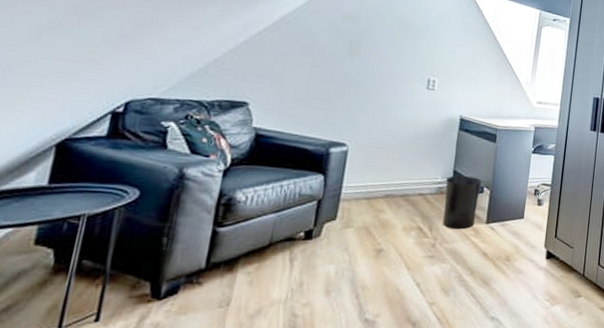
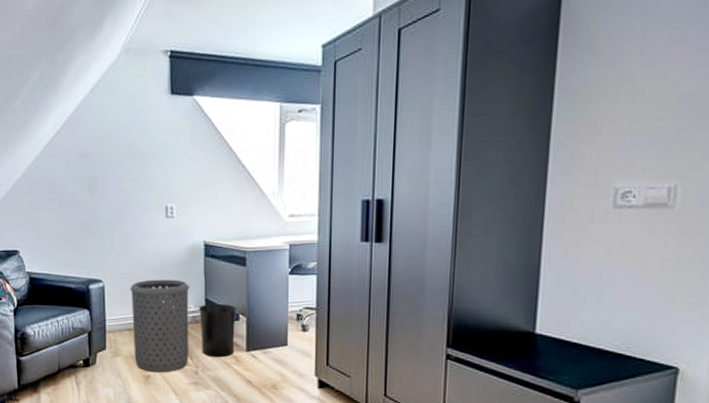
laundry basket: none [368,147,440,246] -> present [130,279,190,373]

